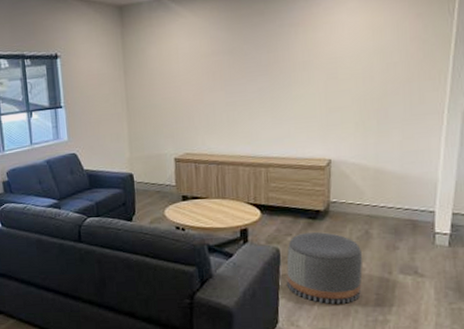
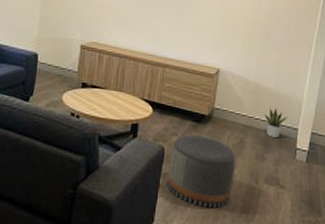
potted plant: none [391,192,420,225] -> present [265,108,288,139]

